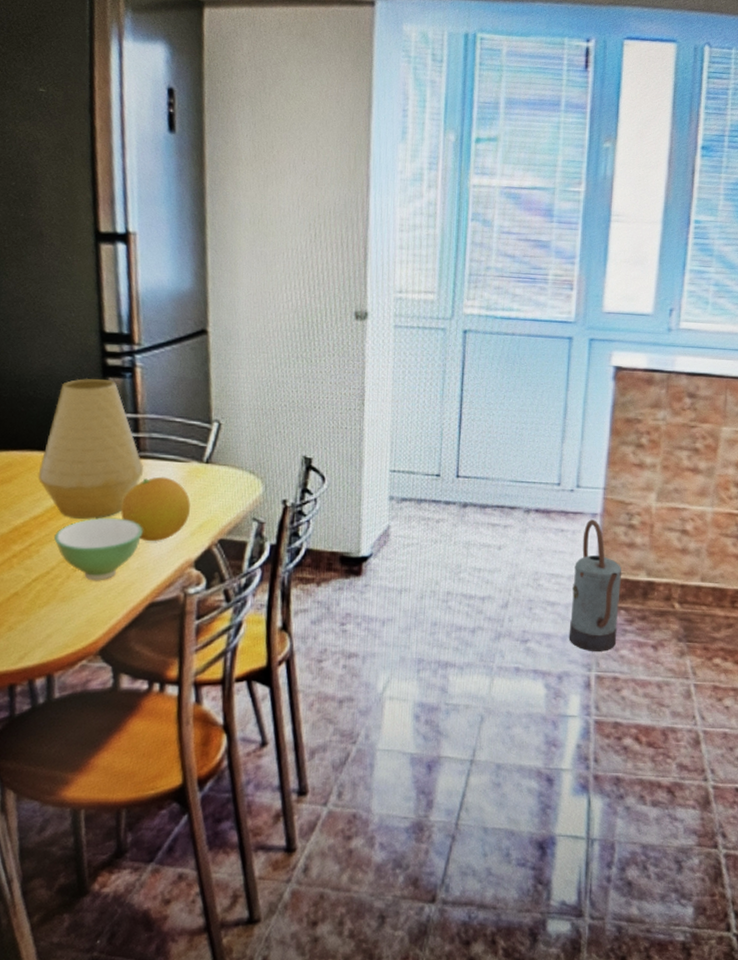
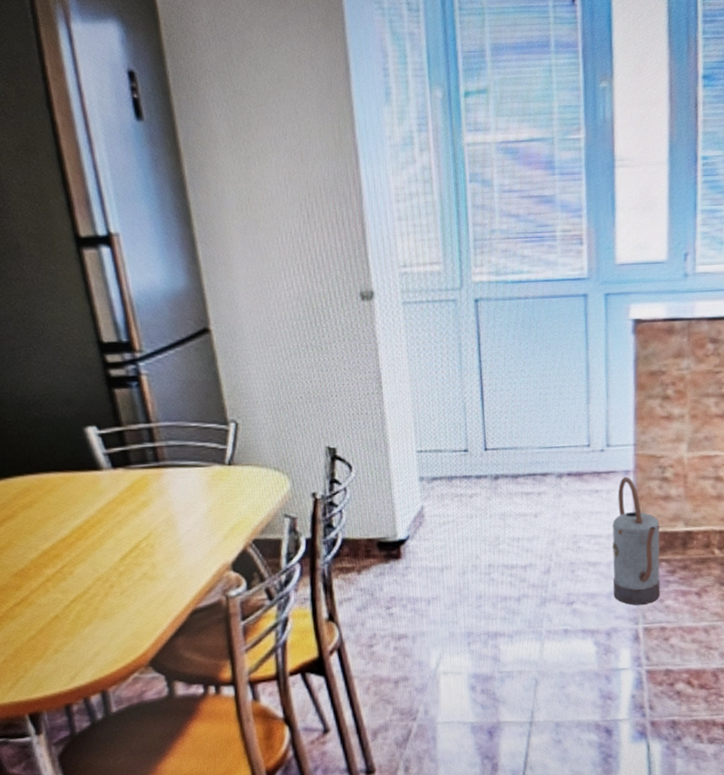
vase: present [37,377,144,519] -> none [57,391,167,536]
bowl: present [54,517,143,580] -> none [85,530,175,595]
fruit: present [121,476,191,542] -> none [149,483,220,550]

